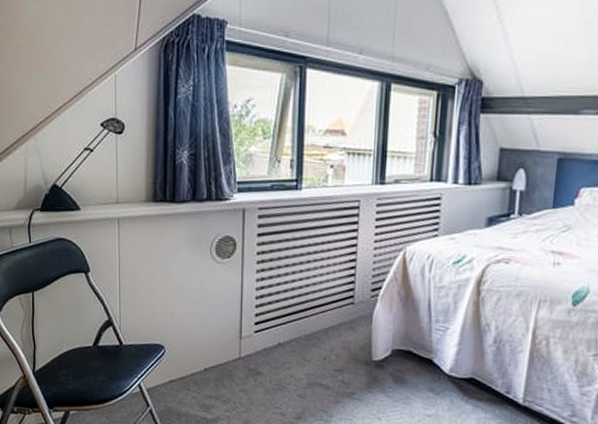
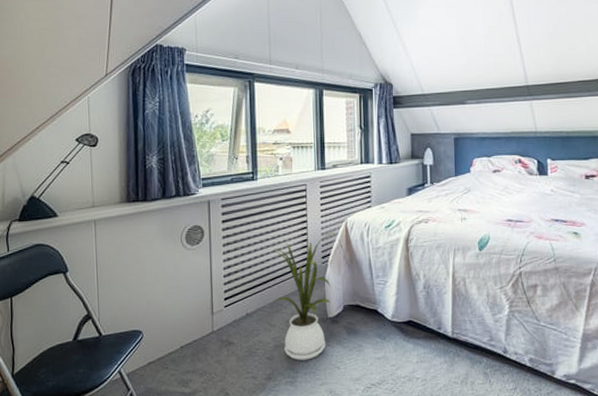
house plant: none [308,262,390,405] -> present [272,232,335,361]

